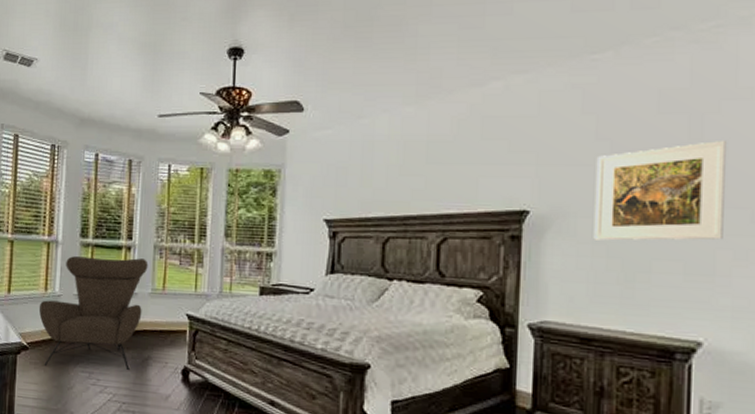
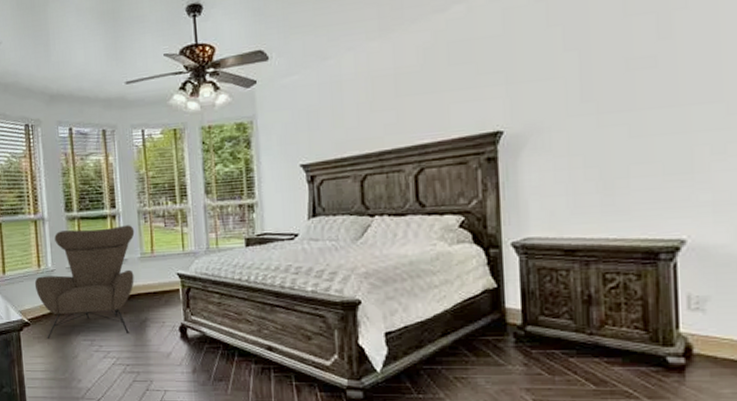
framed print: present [593,141,726,241] -> none [566,36,699,152]

